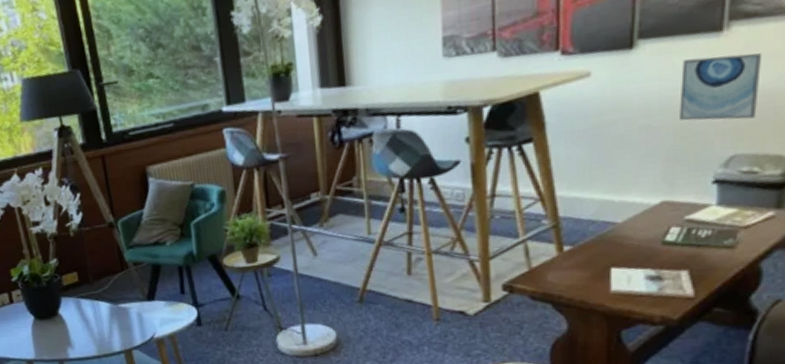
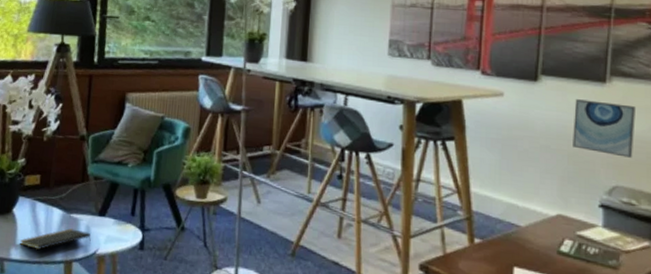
notepad: none [74,318,146,346] -> present [20,228,91,250]

